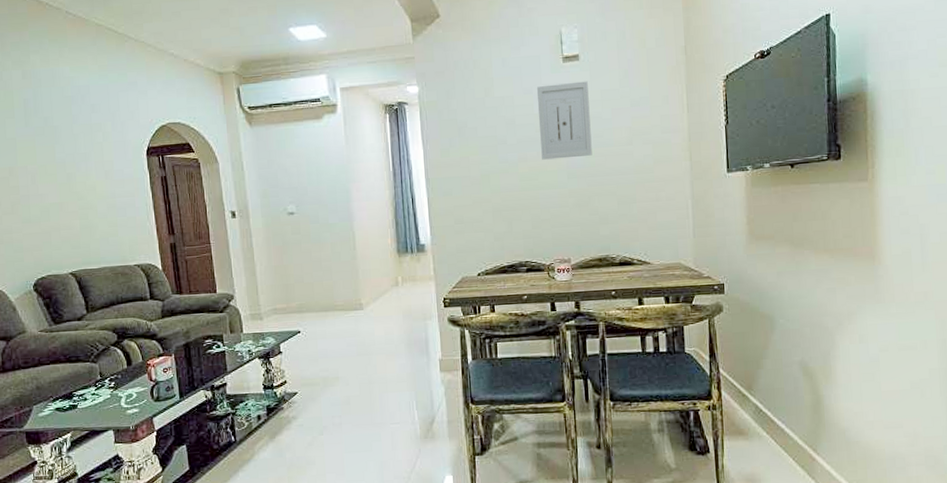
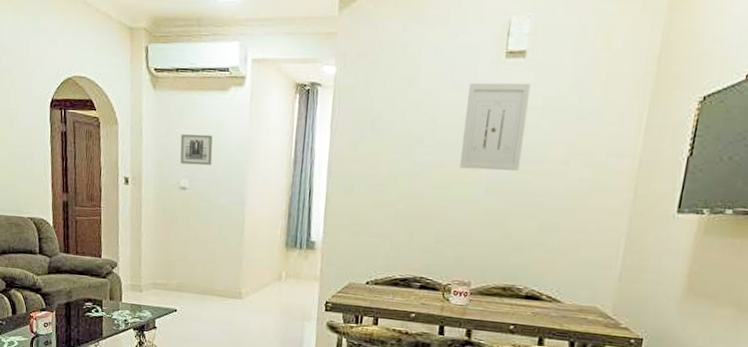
wall art: none [282,160,316,191] -> present [180,134,213,166]

